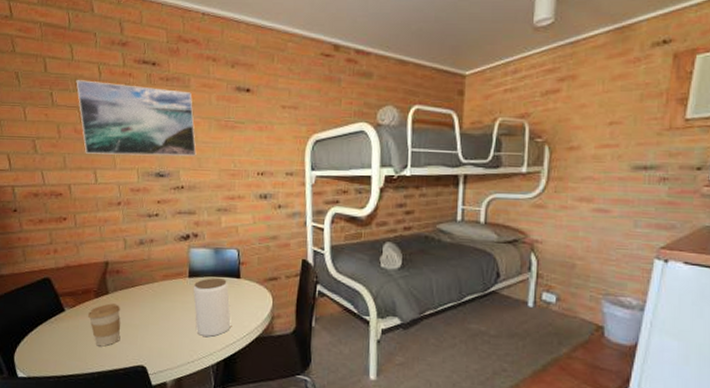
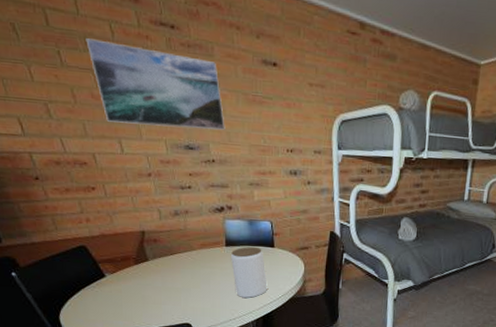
coffee cup: present [87,303,121,347] -> none [129,269,164,308]

